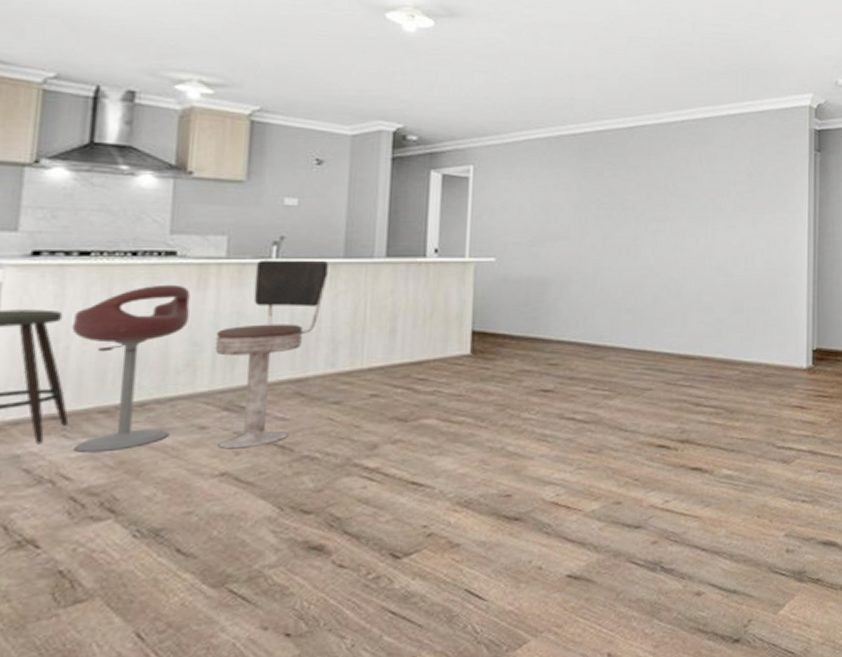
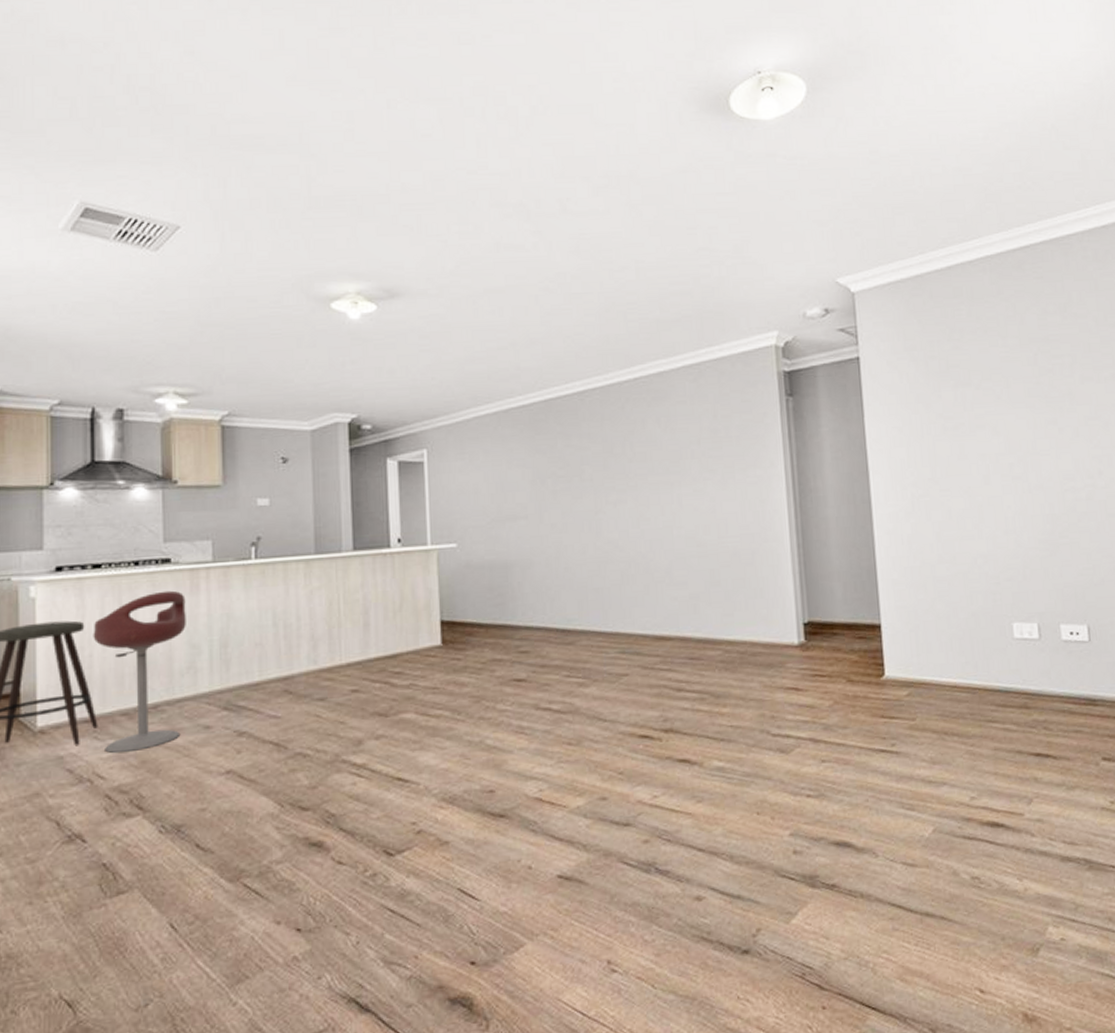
bar stool: present [215,260,329,449] -> none [210,558,303,748]

